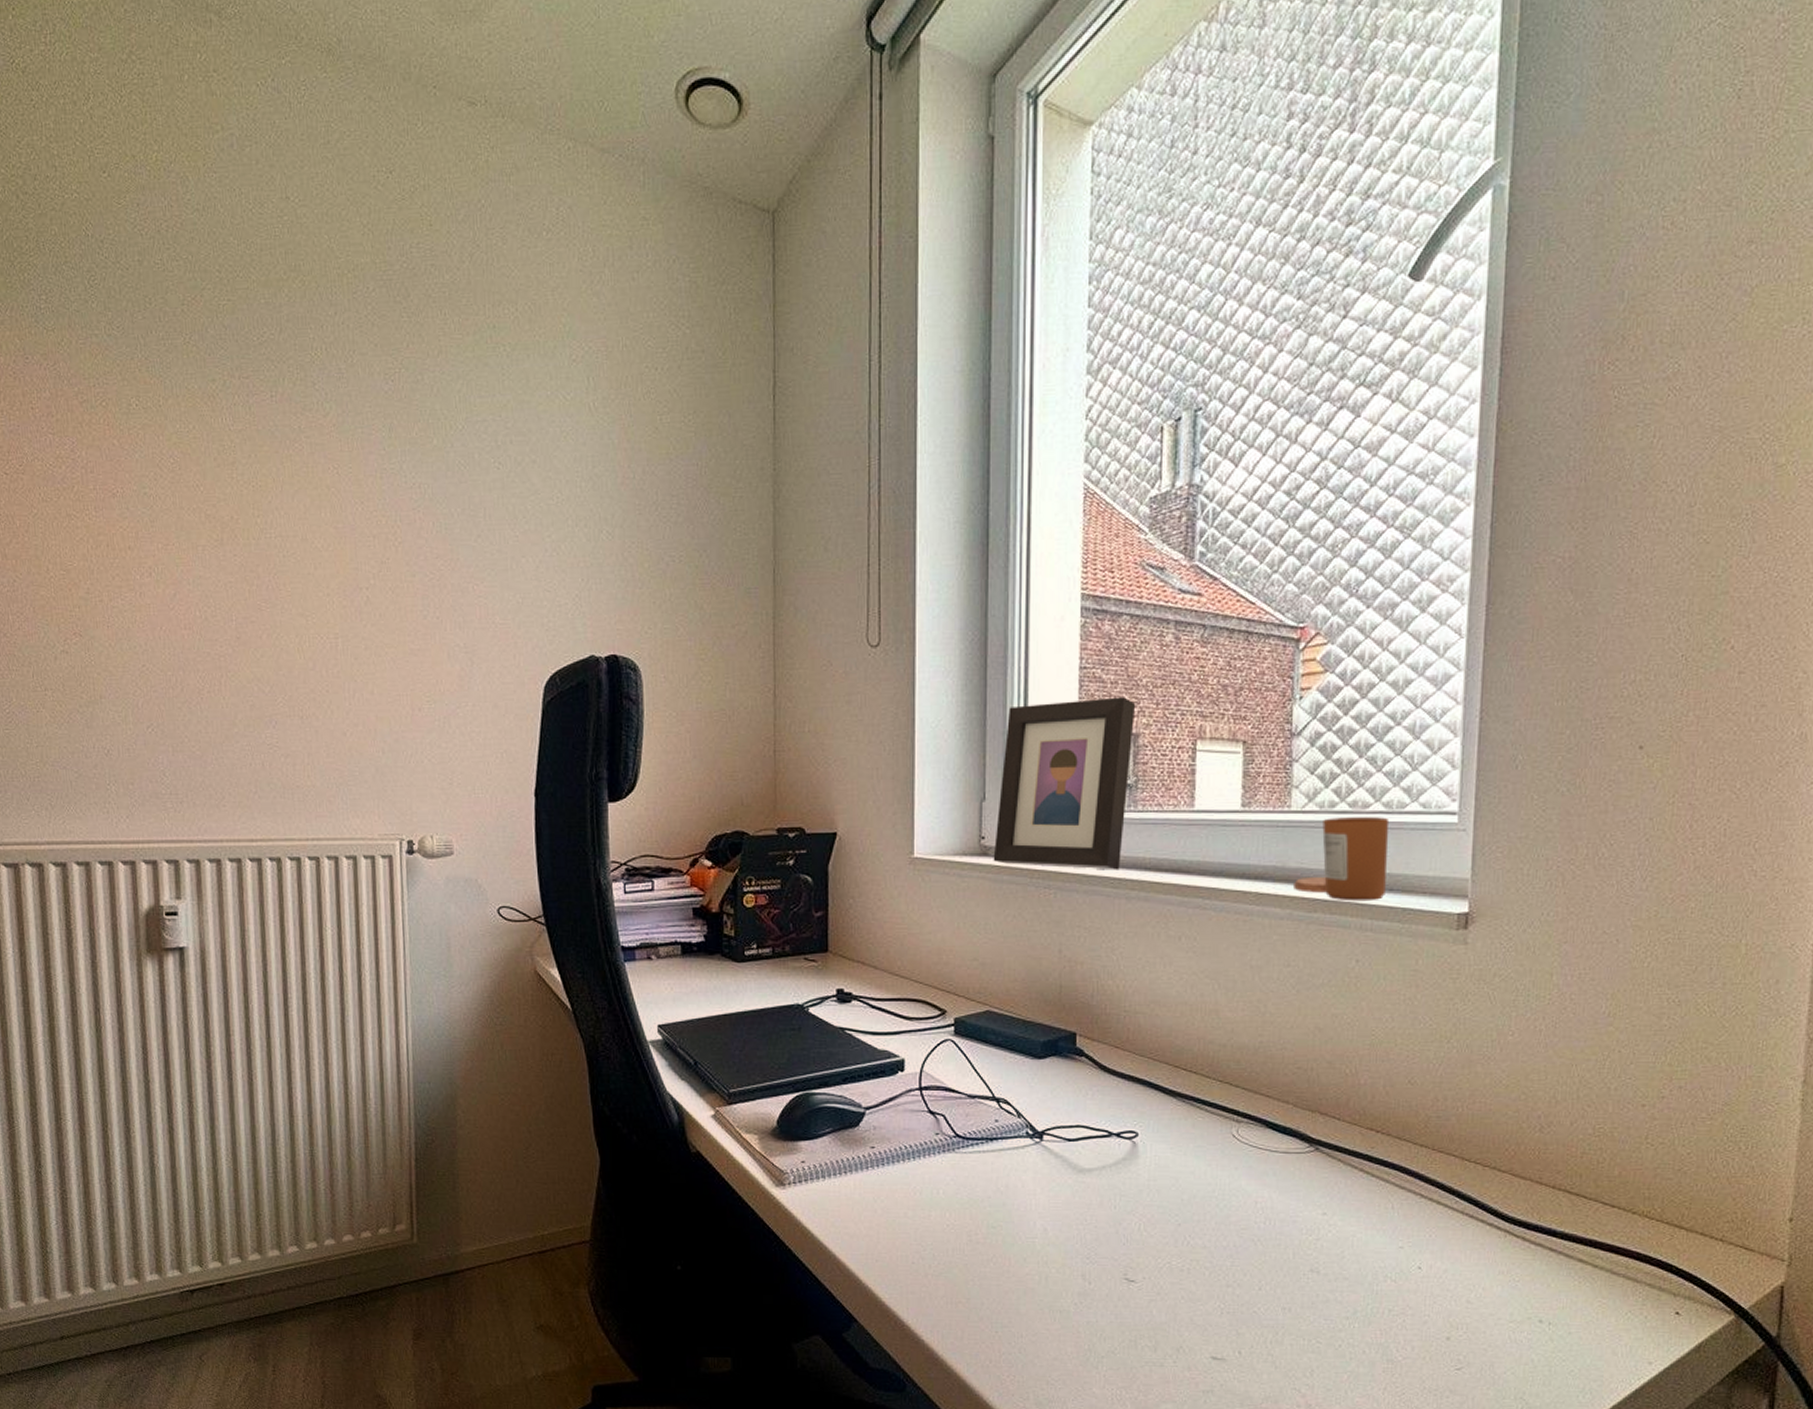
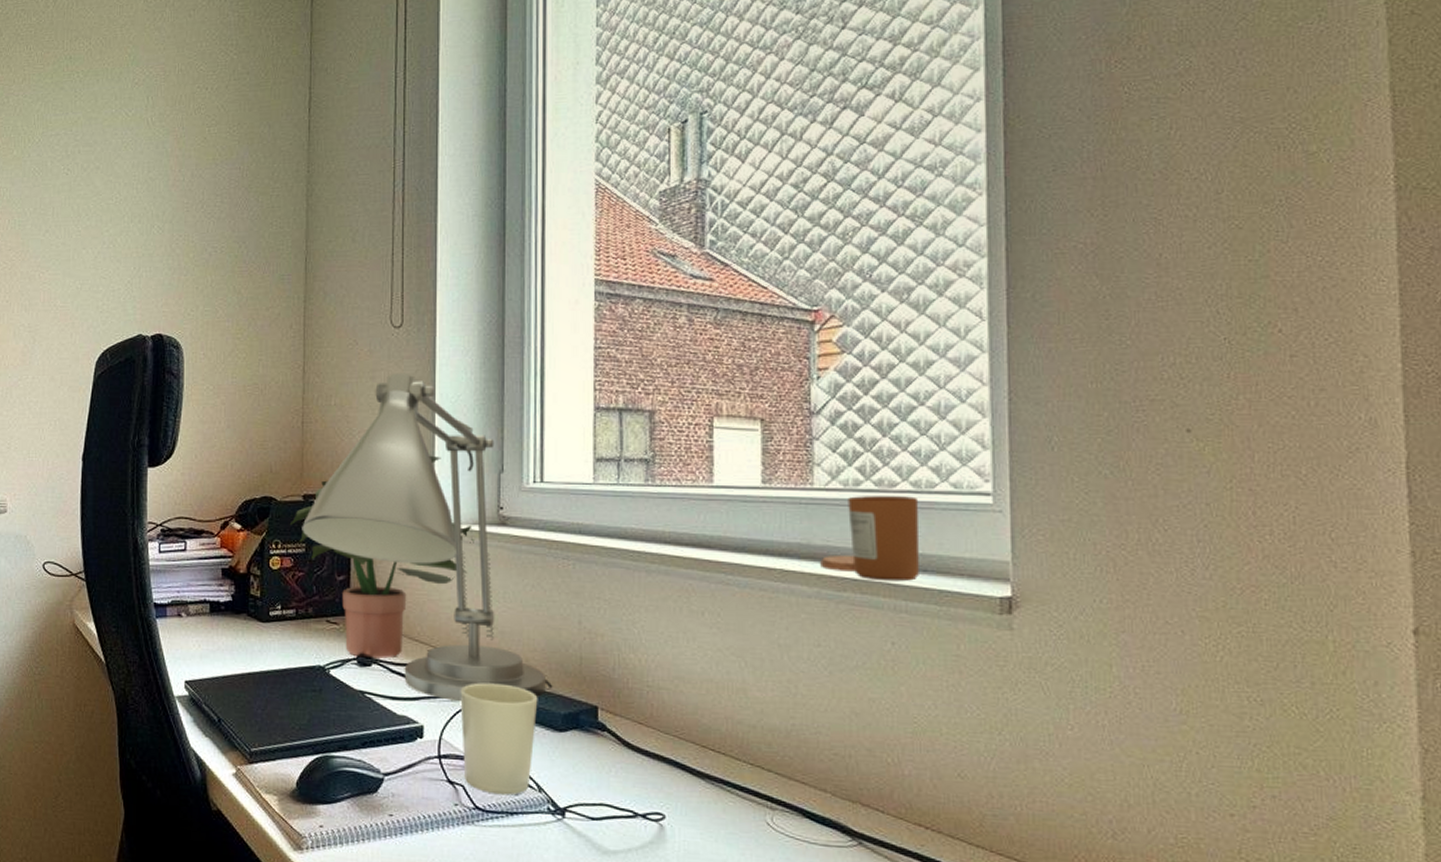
potted plant: none [763,784,957,994] -> present [289,455,476,659]
desk lamp: none [776,696,1033,1033] -> present [302,372,553,701]
mug: none [941,1014,1018,1122] -> present [460,683,538,795]
picture frame: present [993,697,1136,870] -> none [511,375,651,543]

